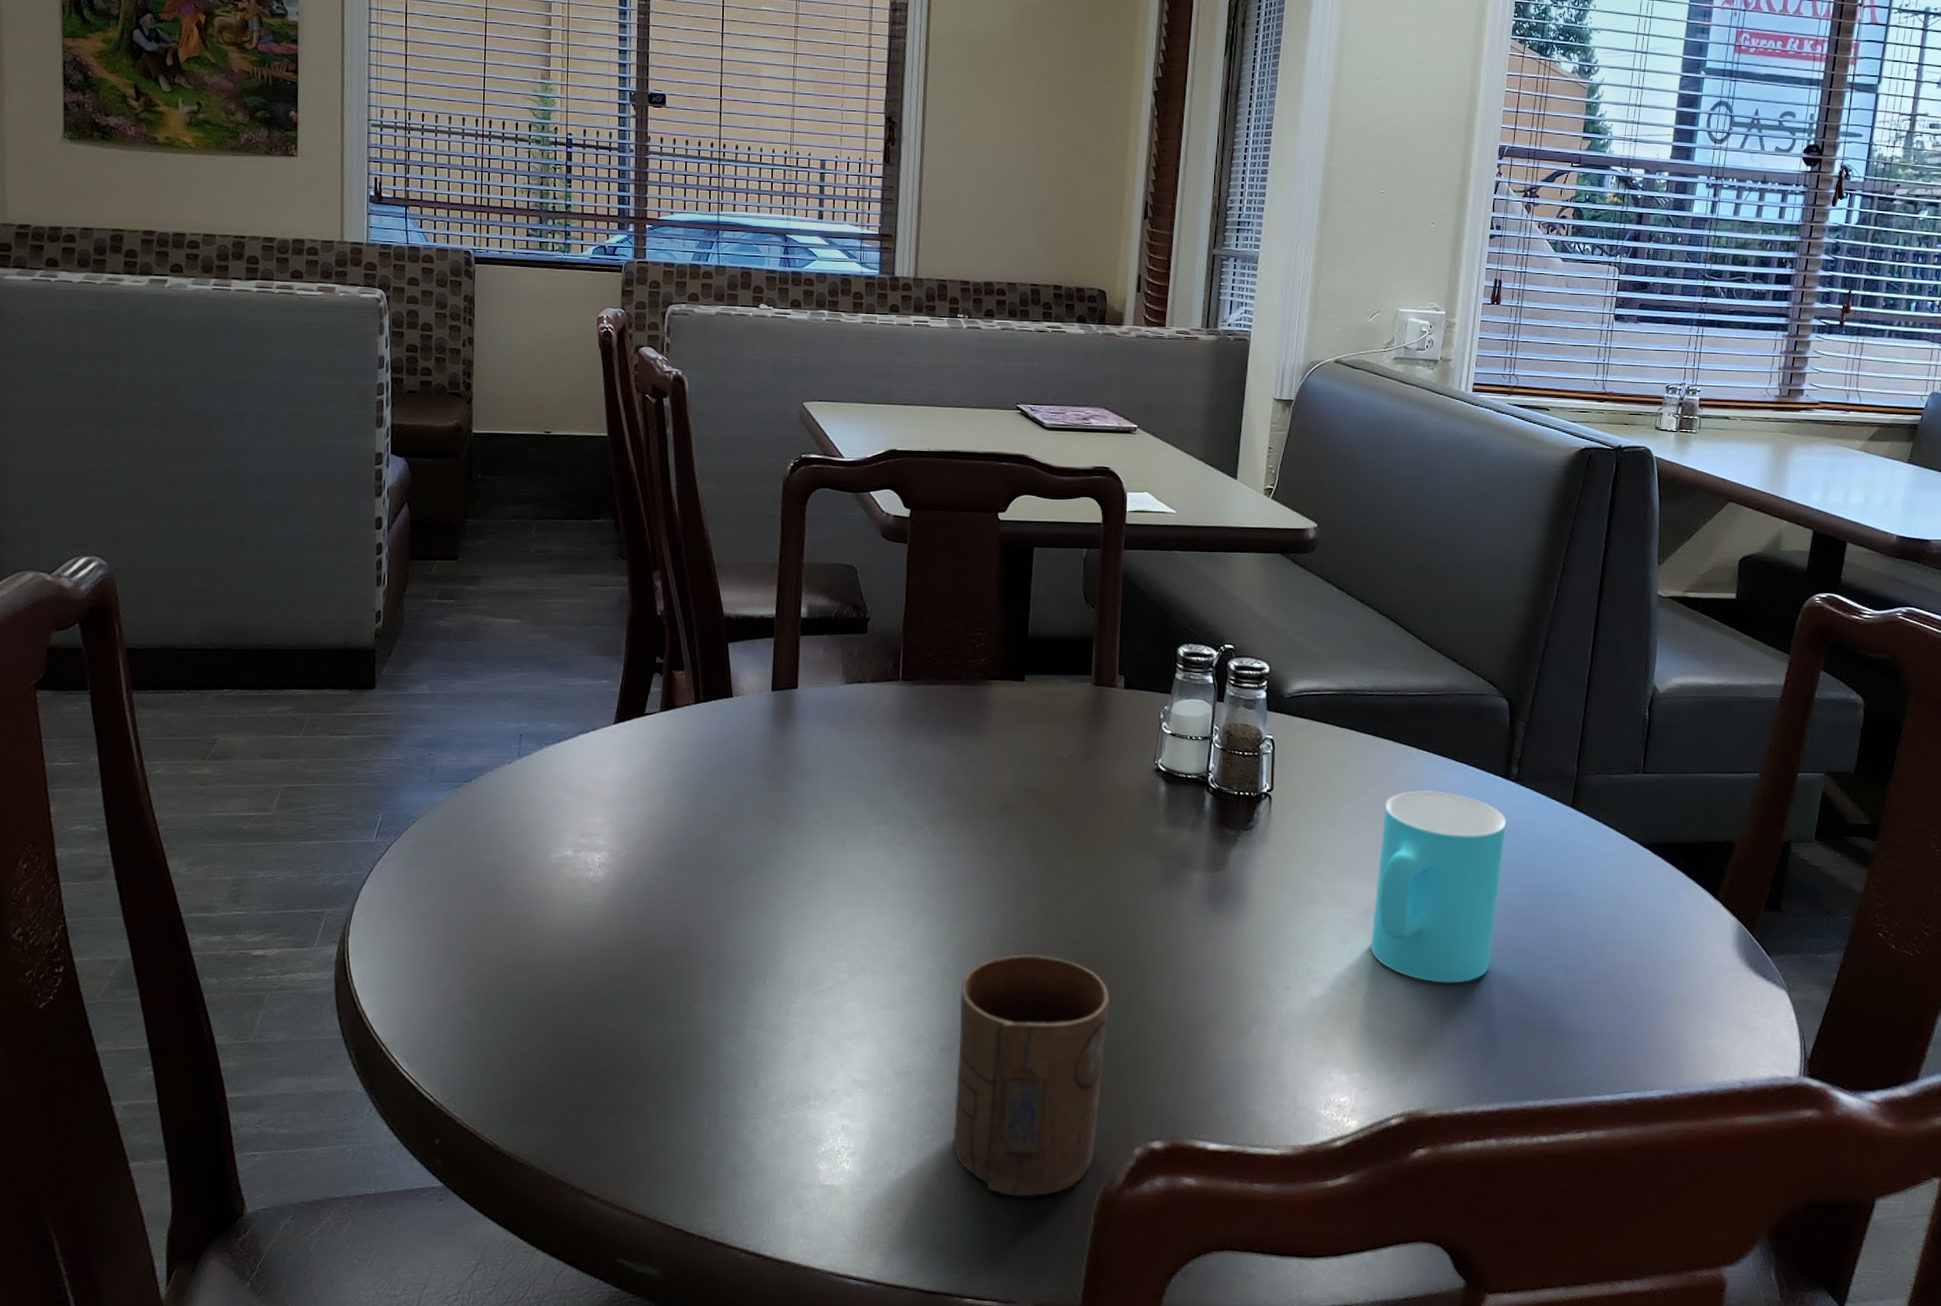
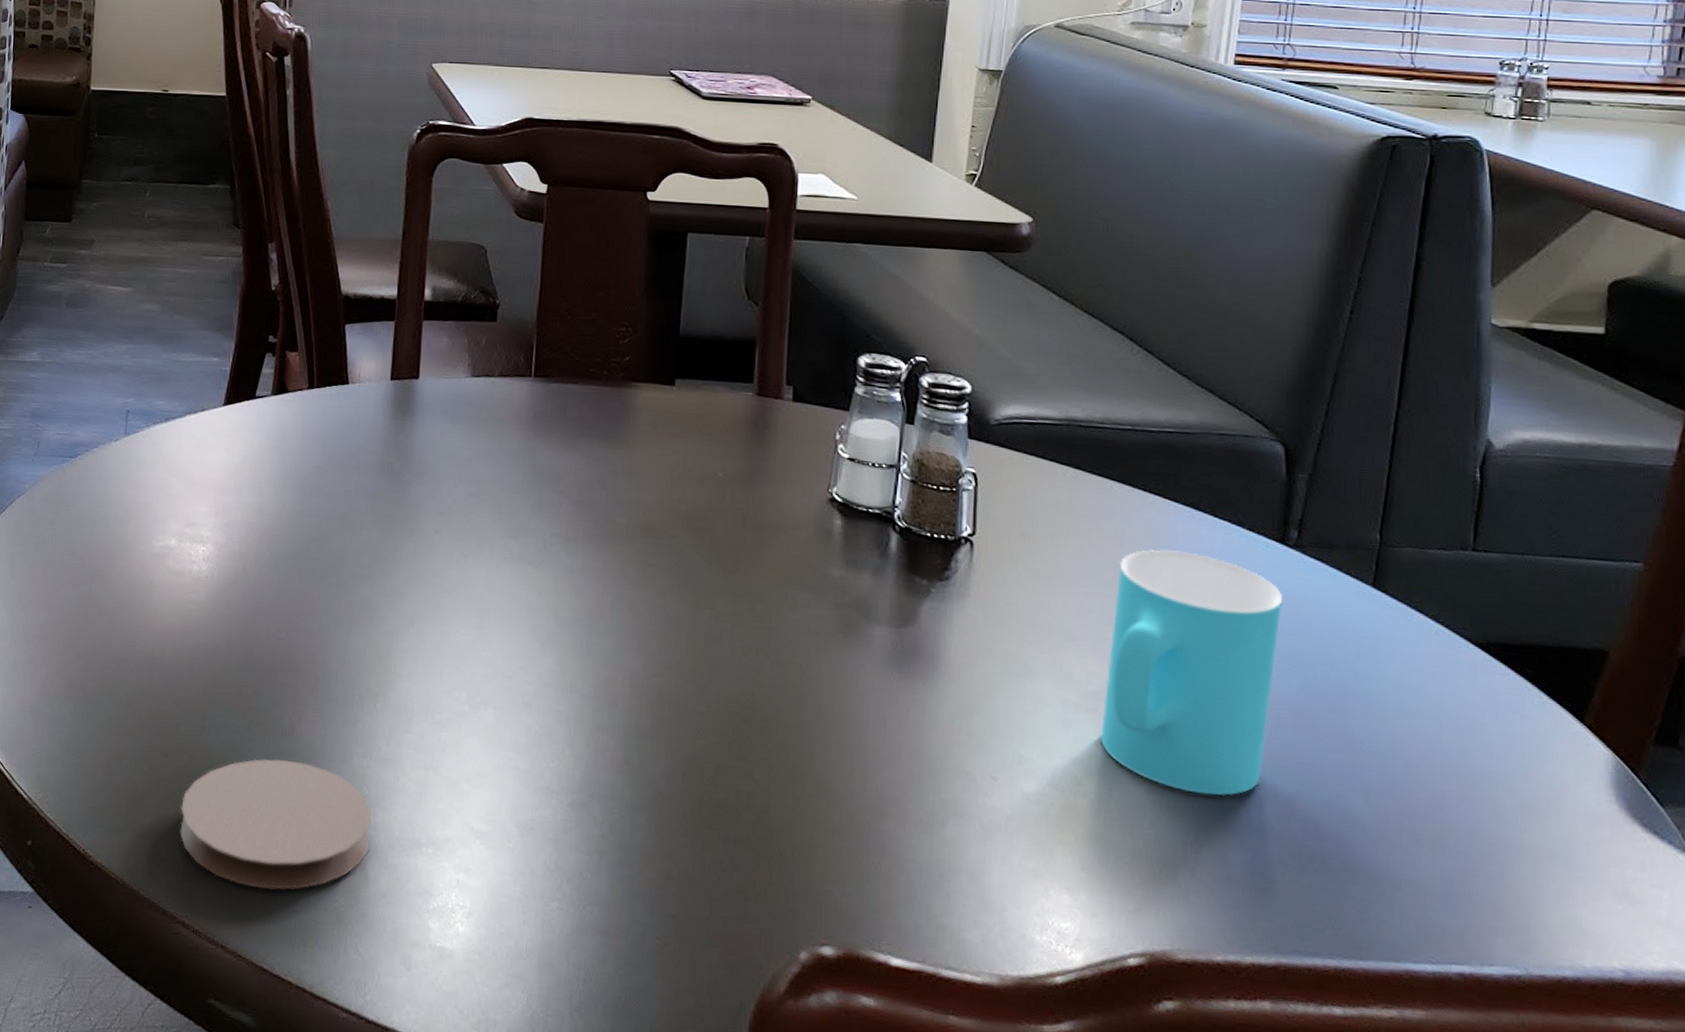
coaster: none [584,1038,763,1156] -> present [180,758,371,891]
cup: present [953,953,1111,1197] -> none [583,702,772,994]

